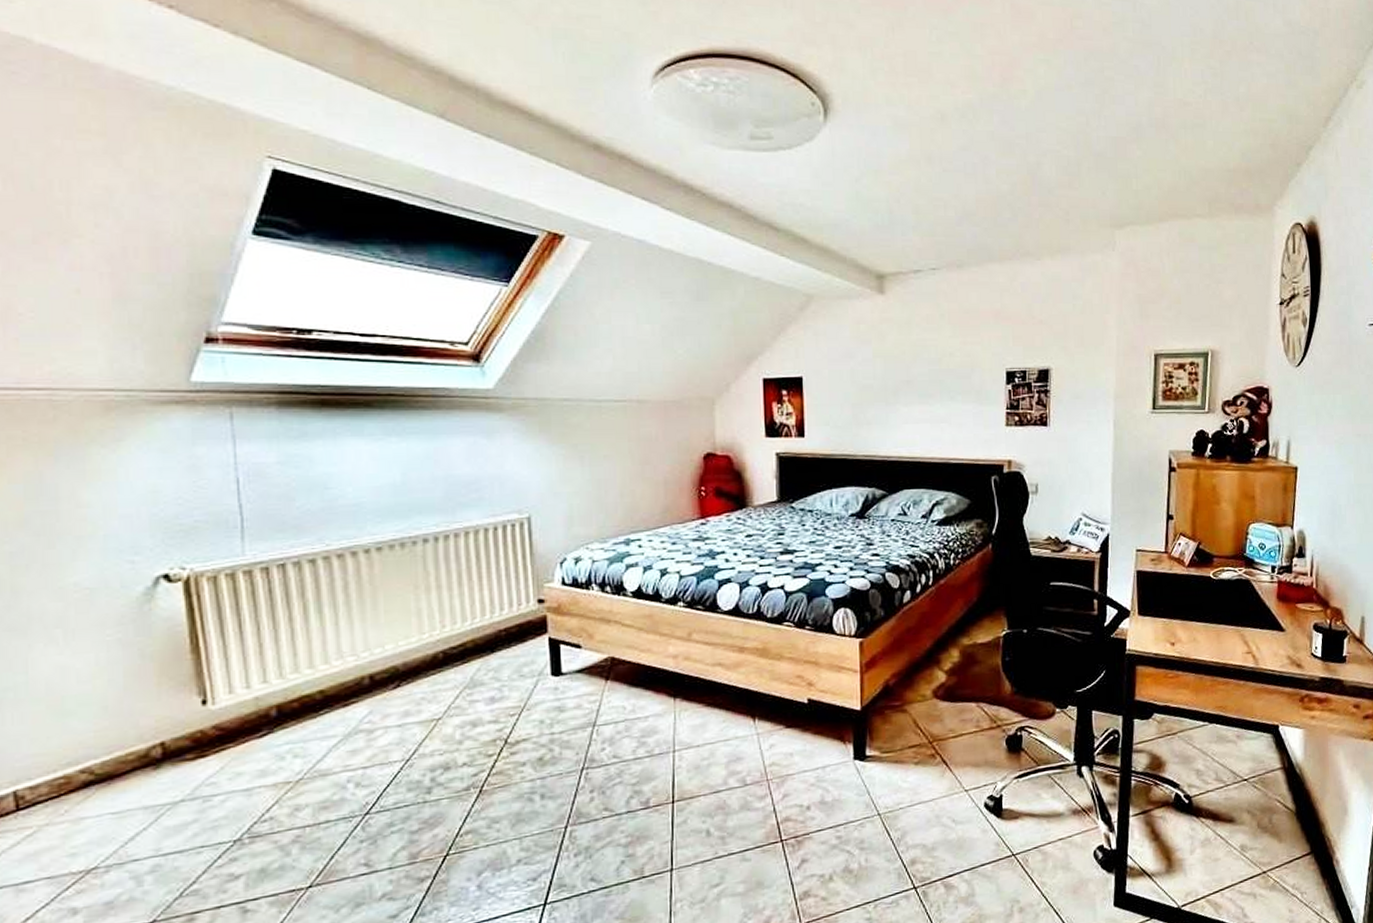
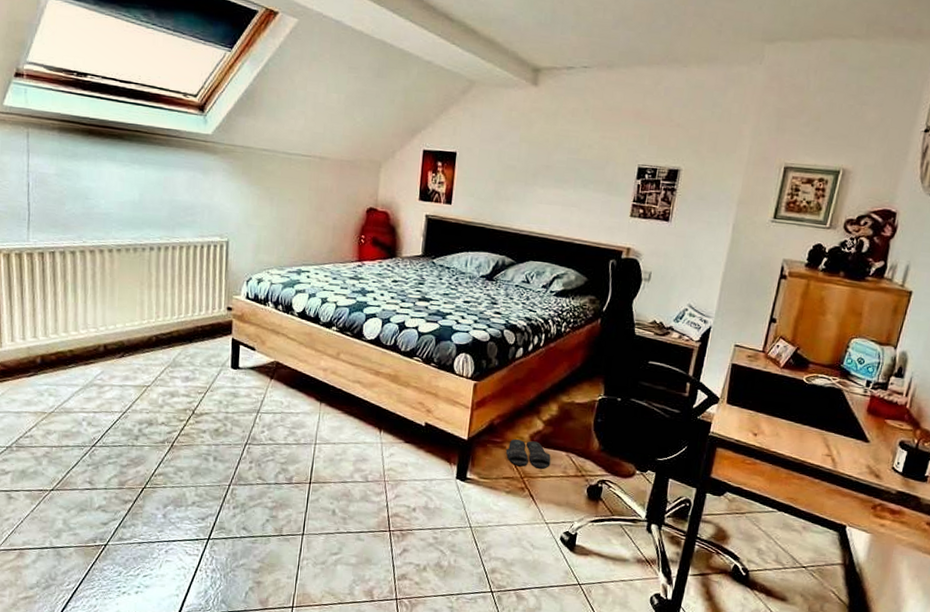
slippers: none [907,696,961,730] -> present [505,439,551,469]

